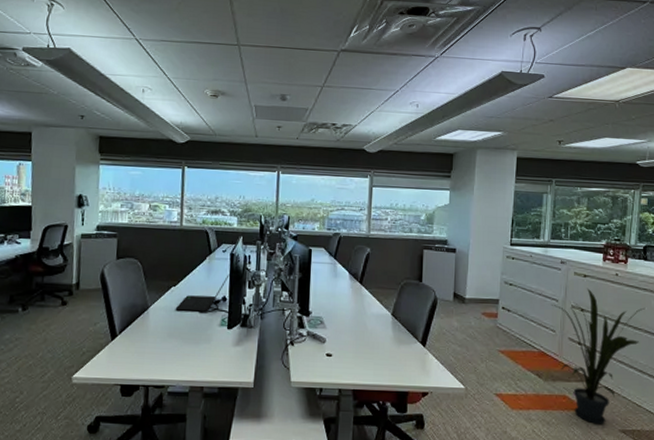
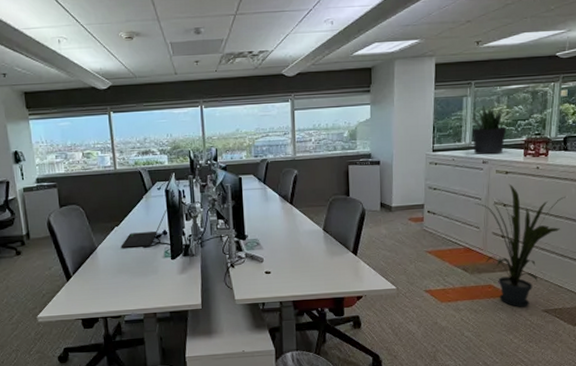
planter: none [551,205,586,256] -> present [472,106,507,155]

